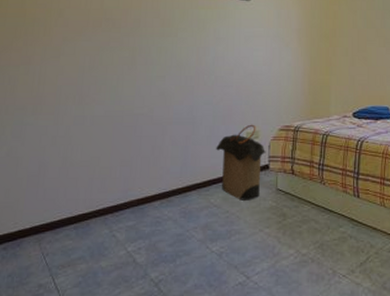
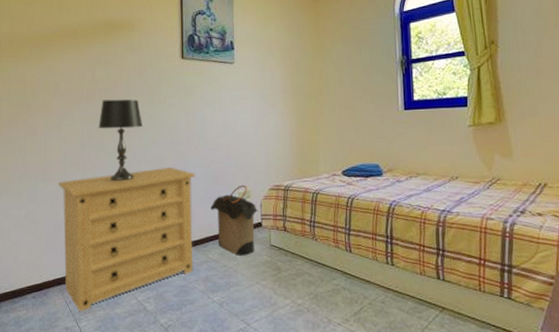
dresser: none [43,104,203,265] -> present [59,167,196,312]
table lamp: none [101,30,150,118] -> present [98,99,142,182]

